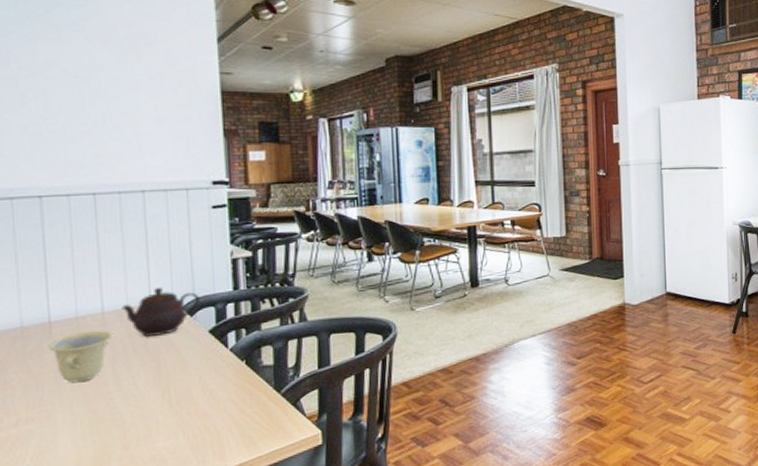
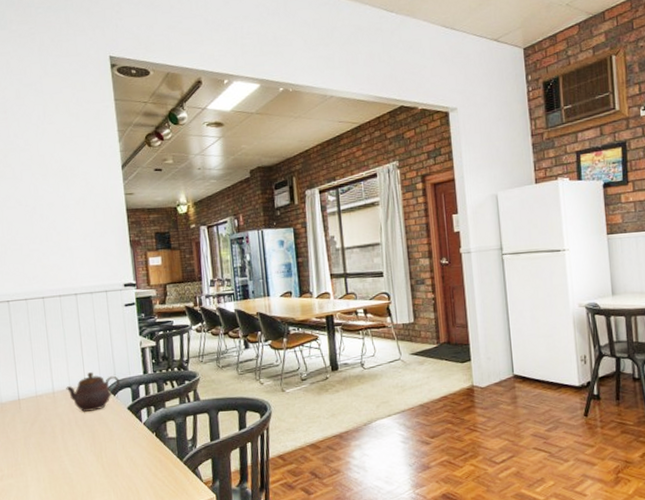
cup: present [48,331,113,384] -> none [19,407,61,448]

